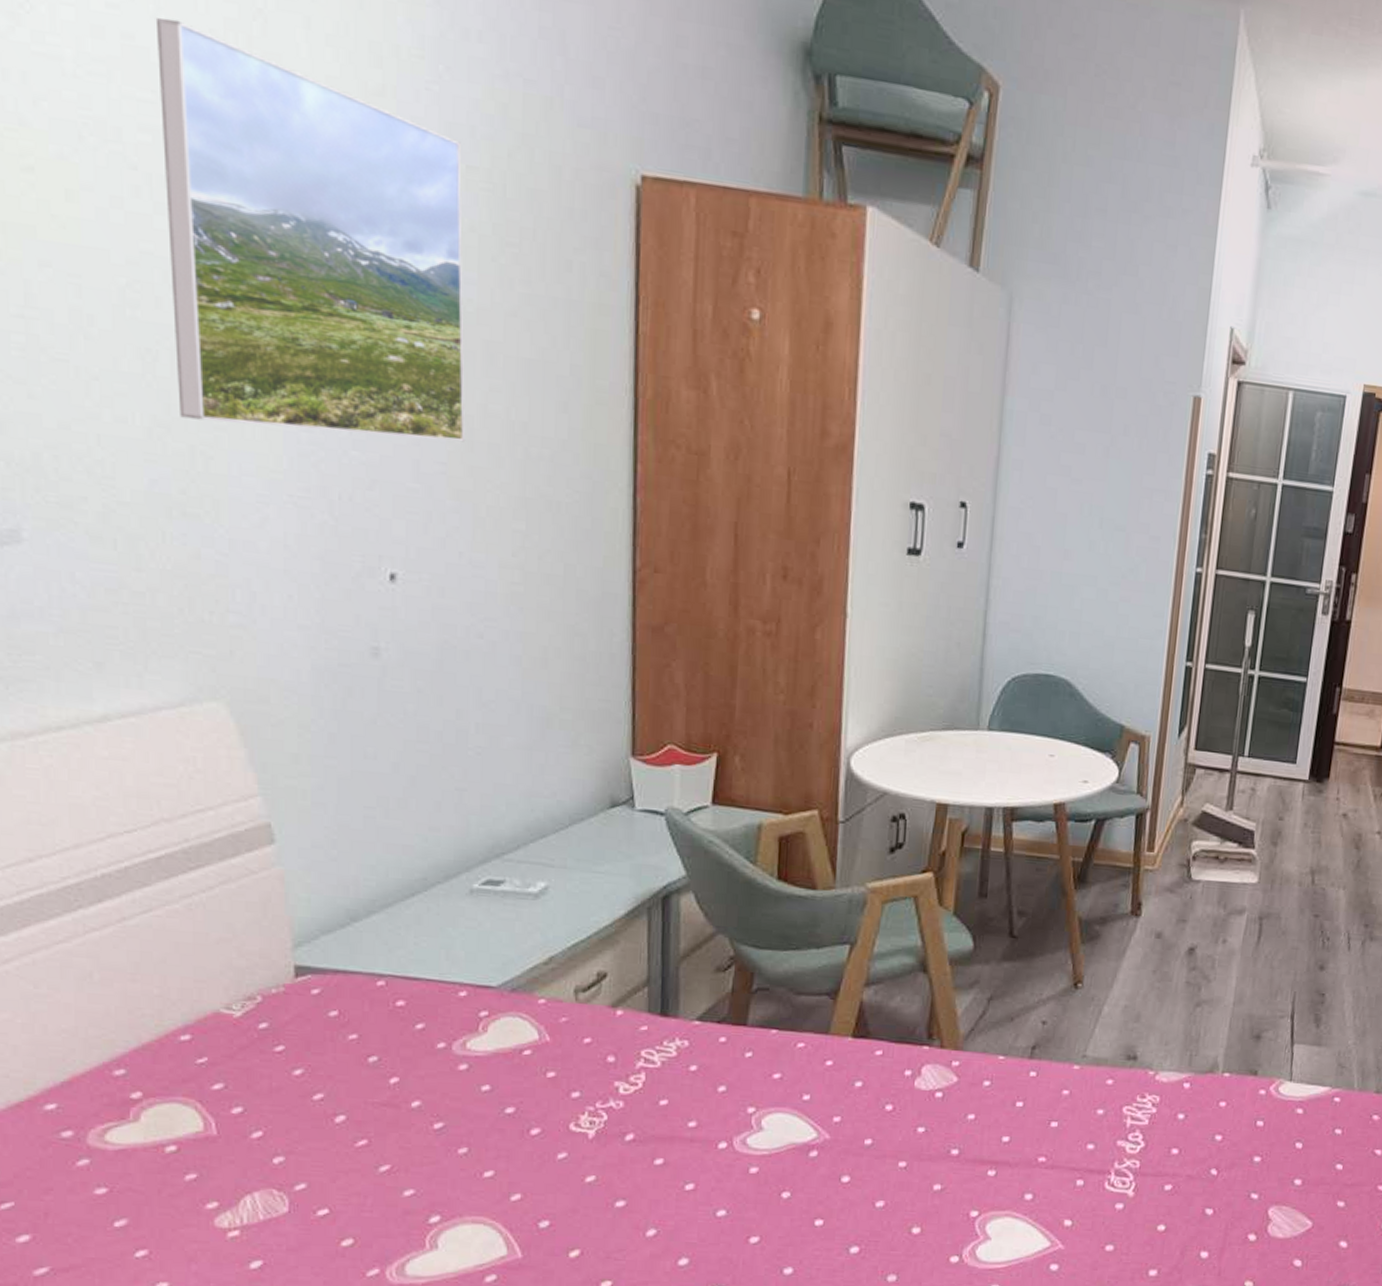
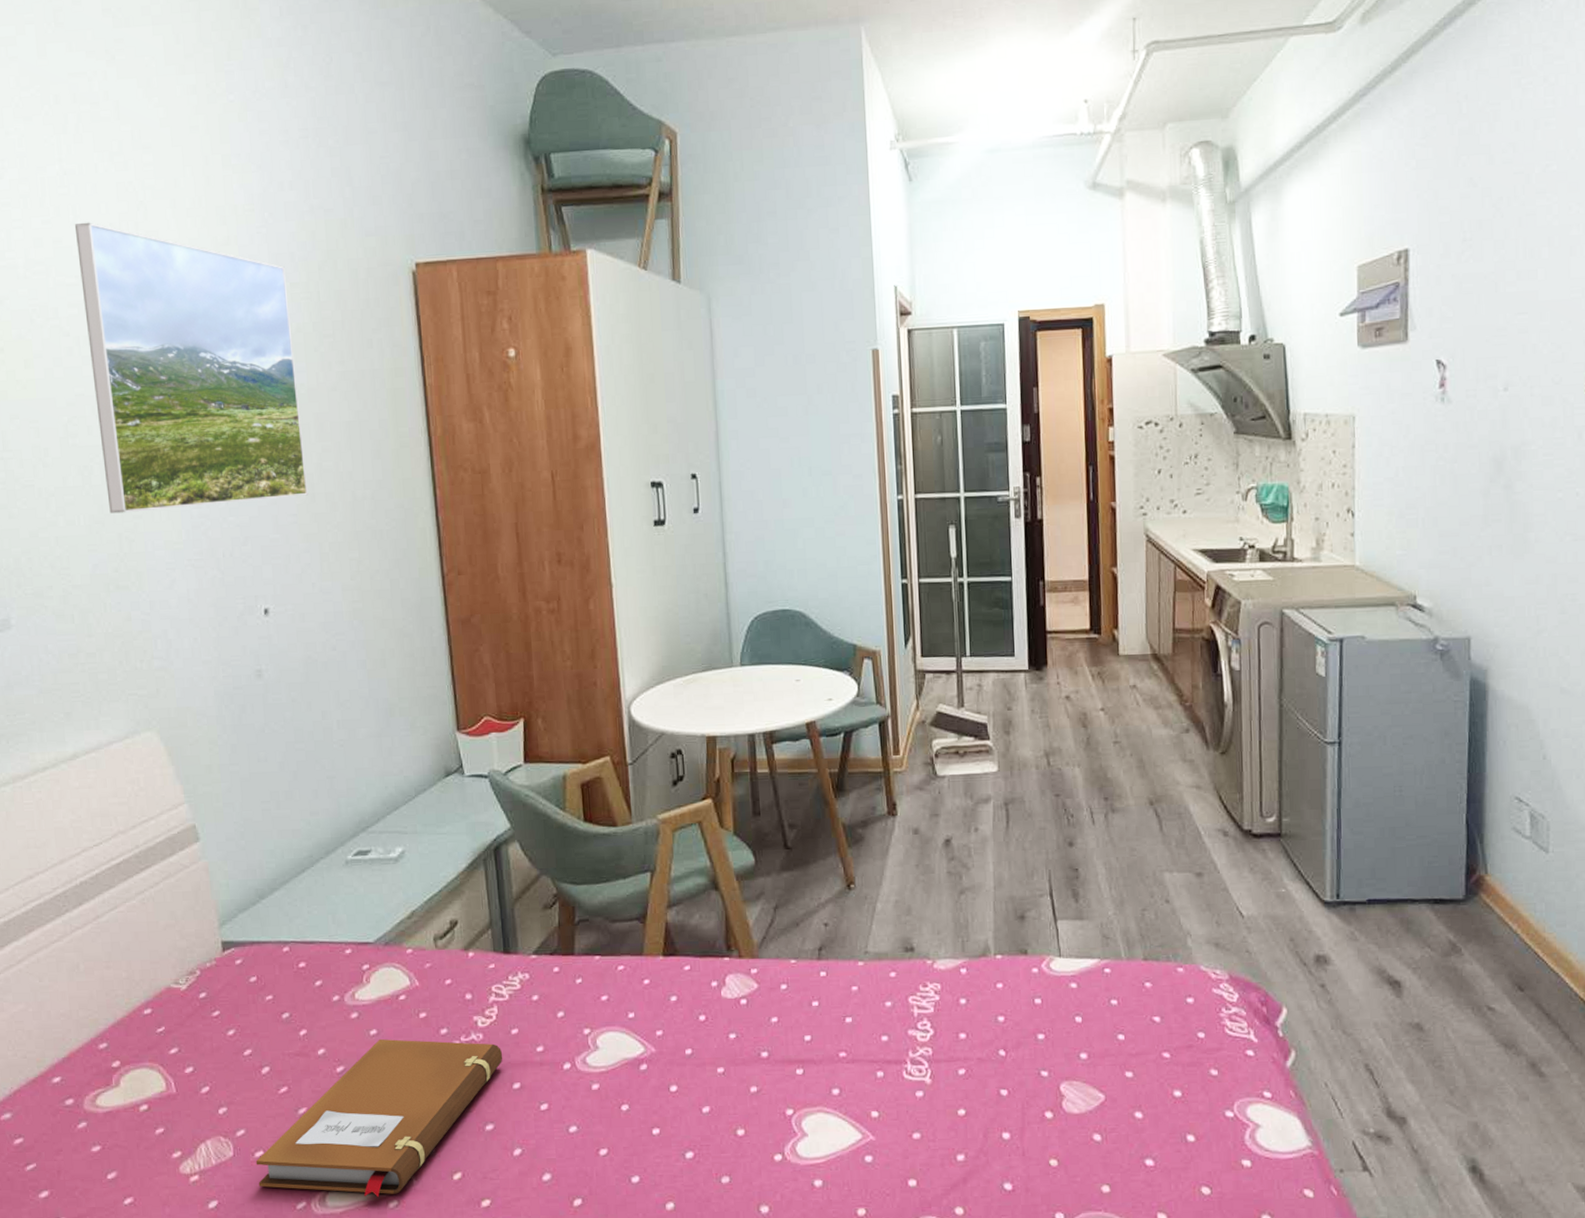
notebook: none [317,1096,646,1270] -> present [255,1038,503,1197]

